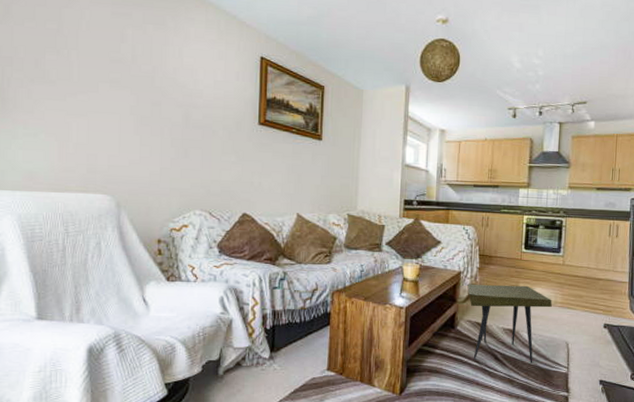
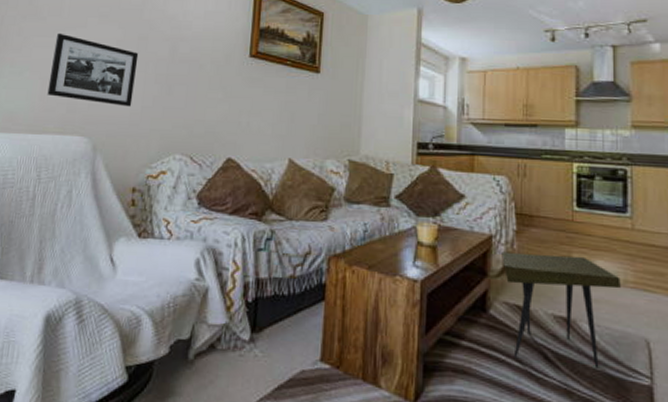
picture frame: none [65,96,153,168] -> present [47,33,139,107]

